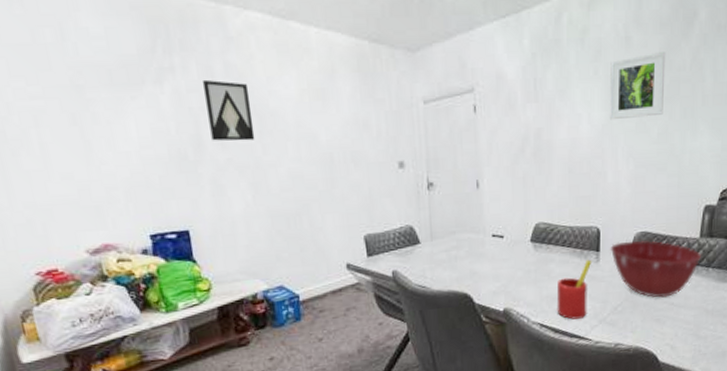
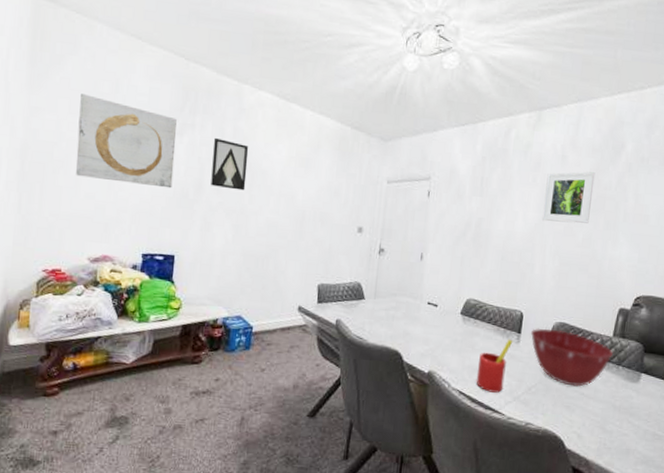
wall art: none [18,49,166,155] -> present [76,94,177,189]

